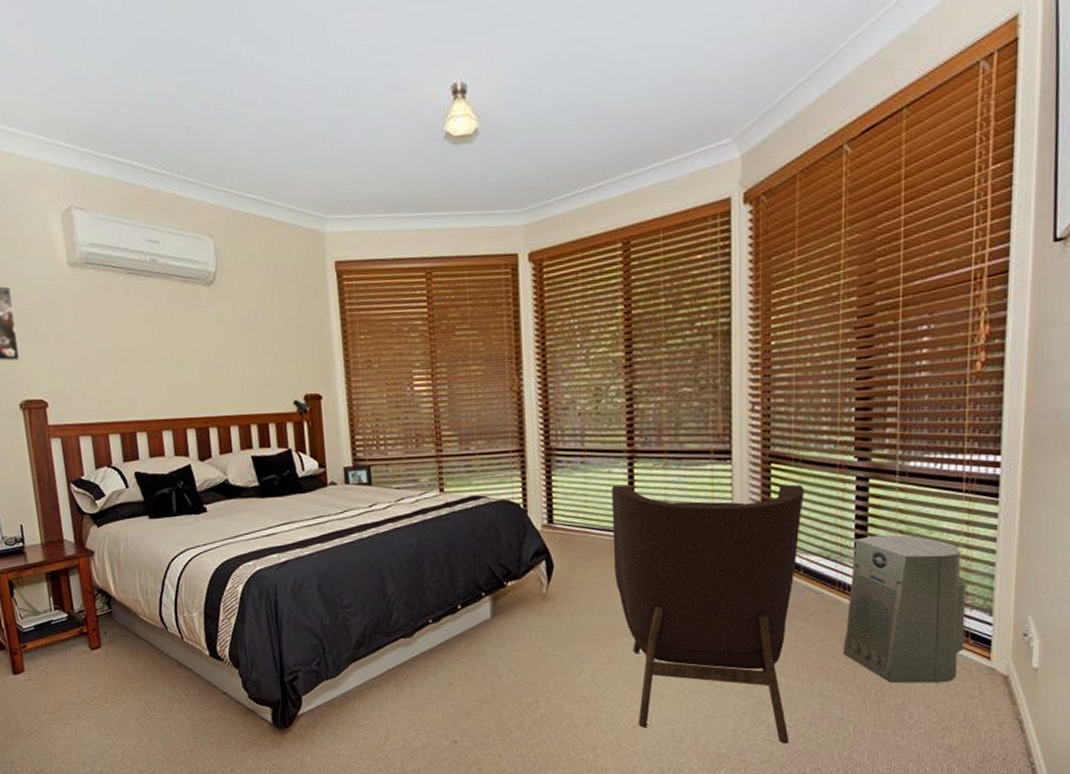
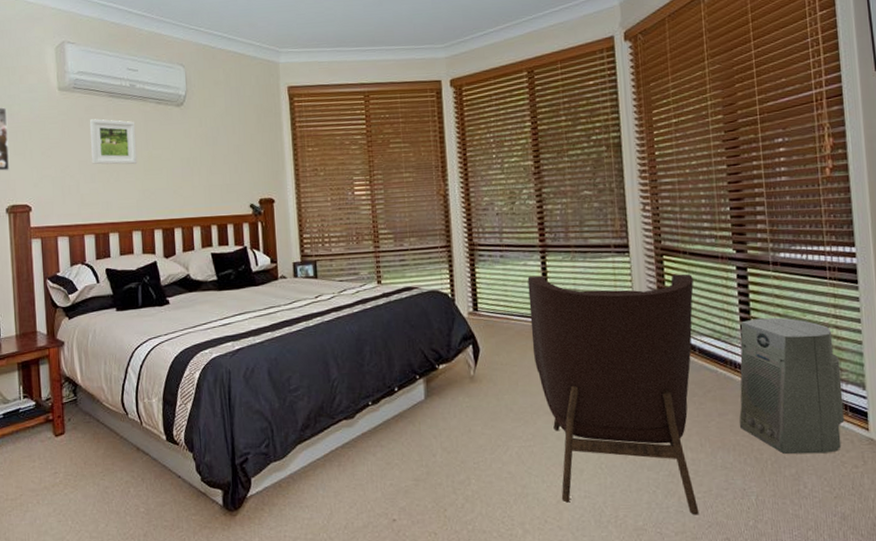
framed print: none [106,300,164,354] -> present [89,119,138,165]

